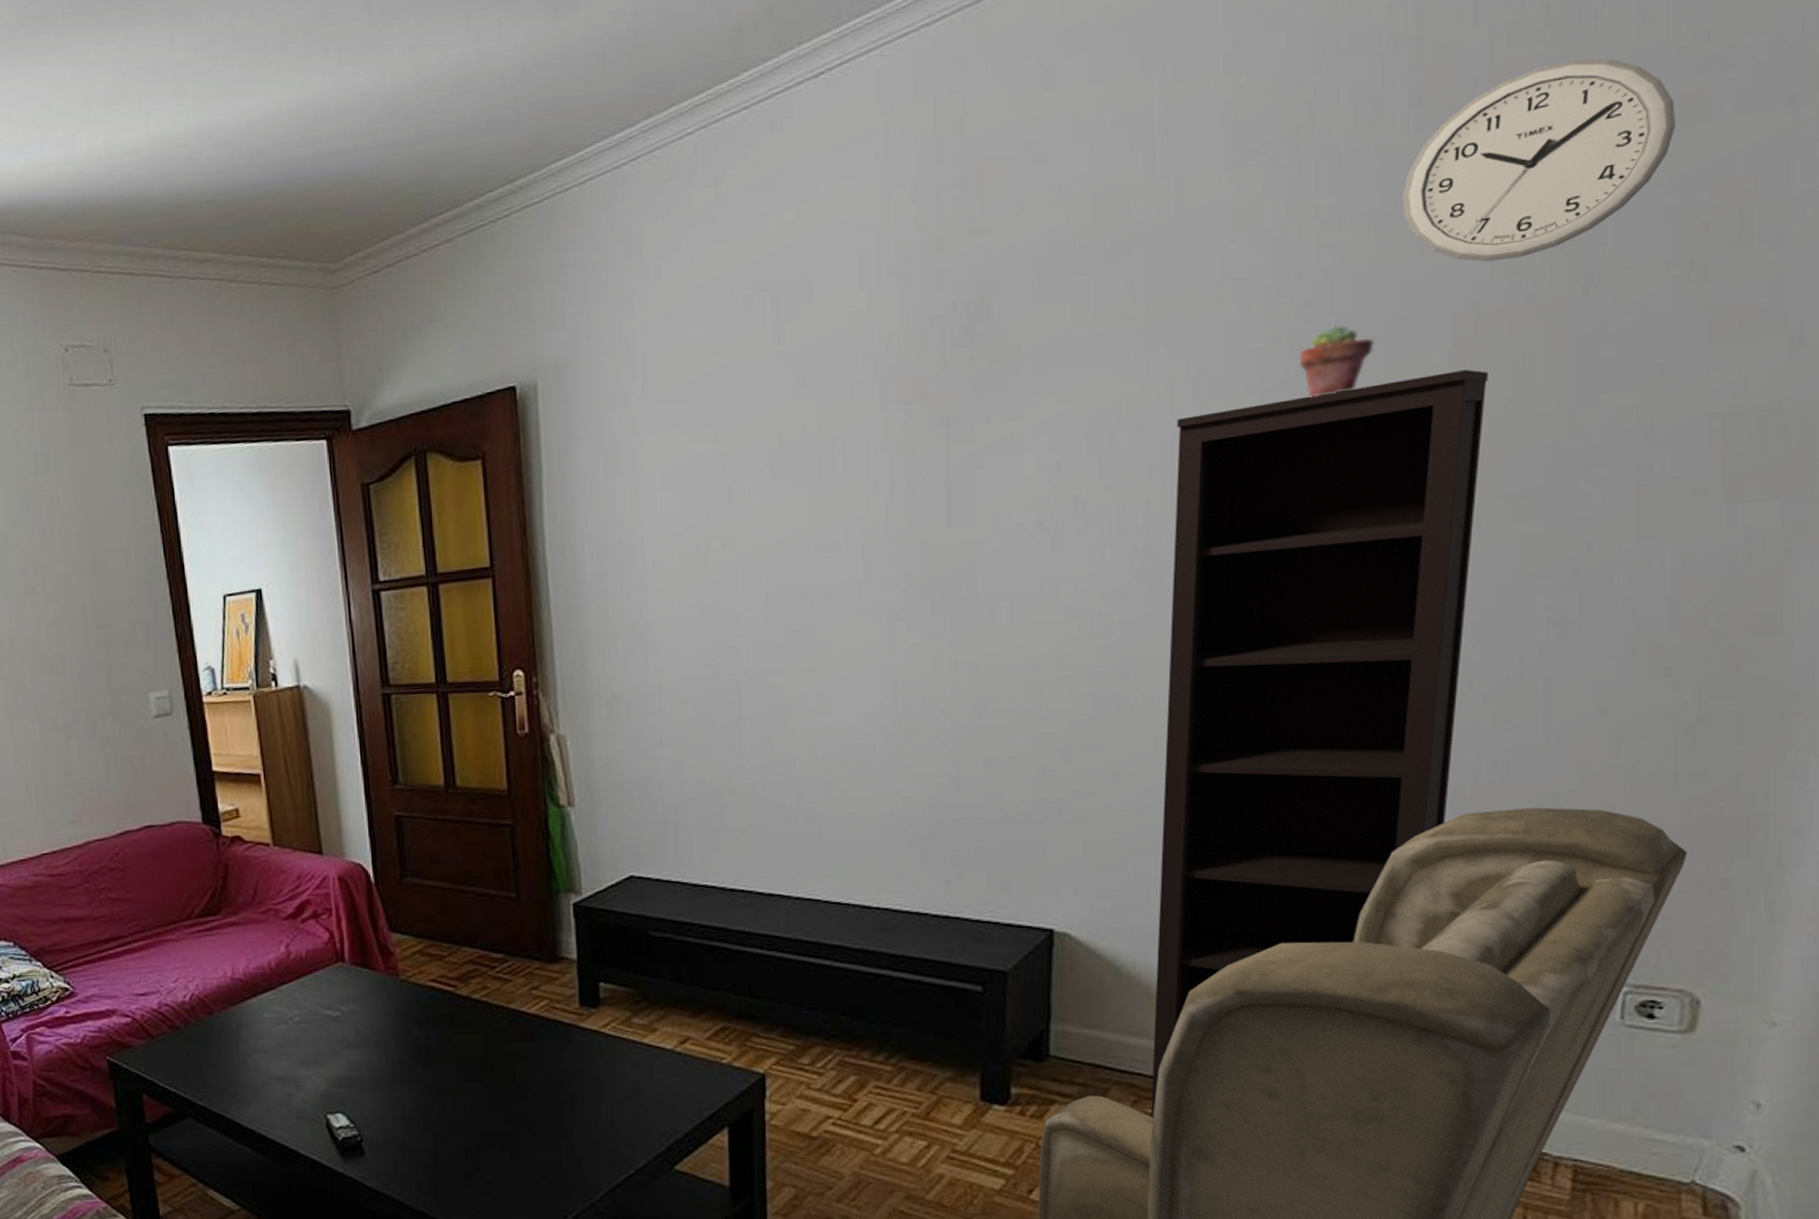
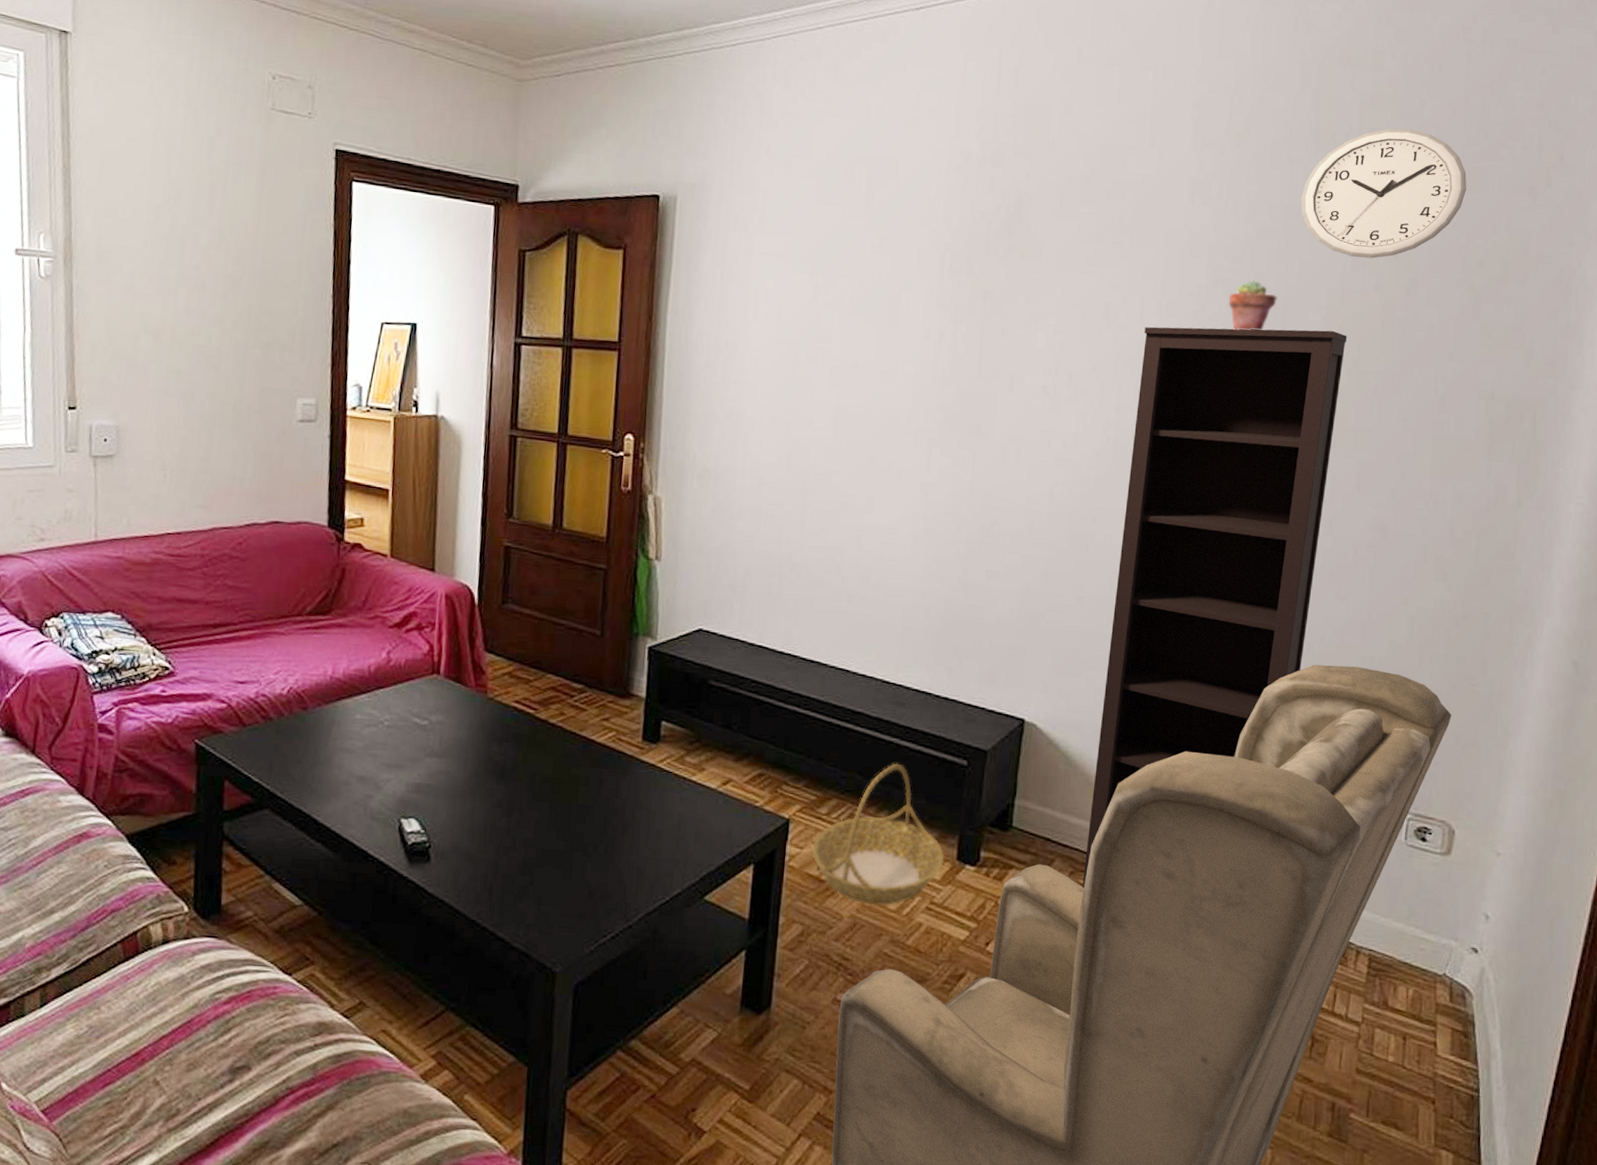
basket: none [796,998,964,1160] -> present [812,763,945,906]

